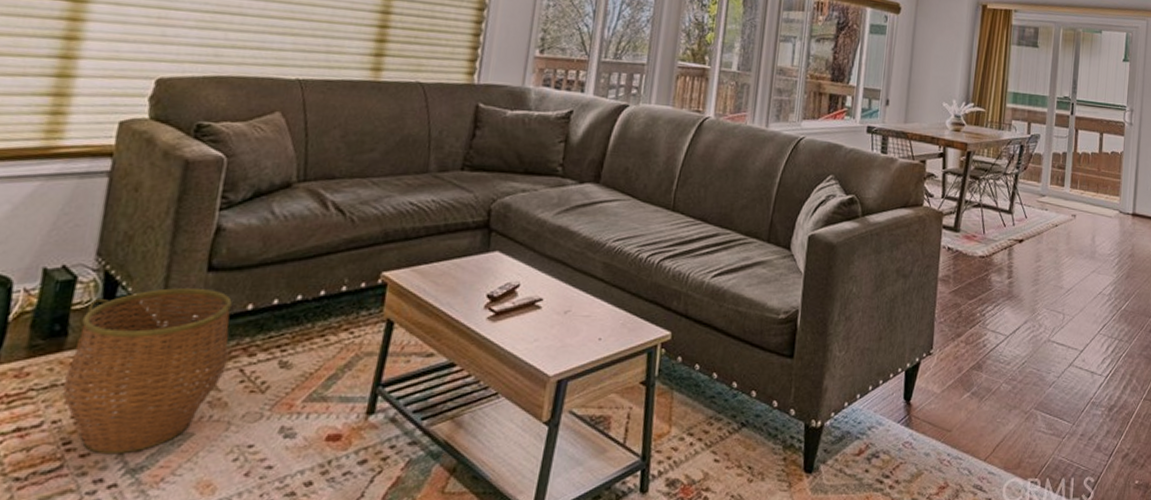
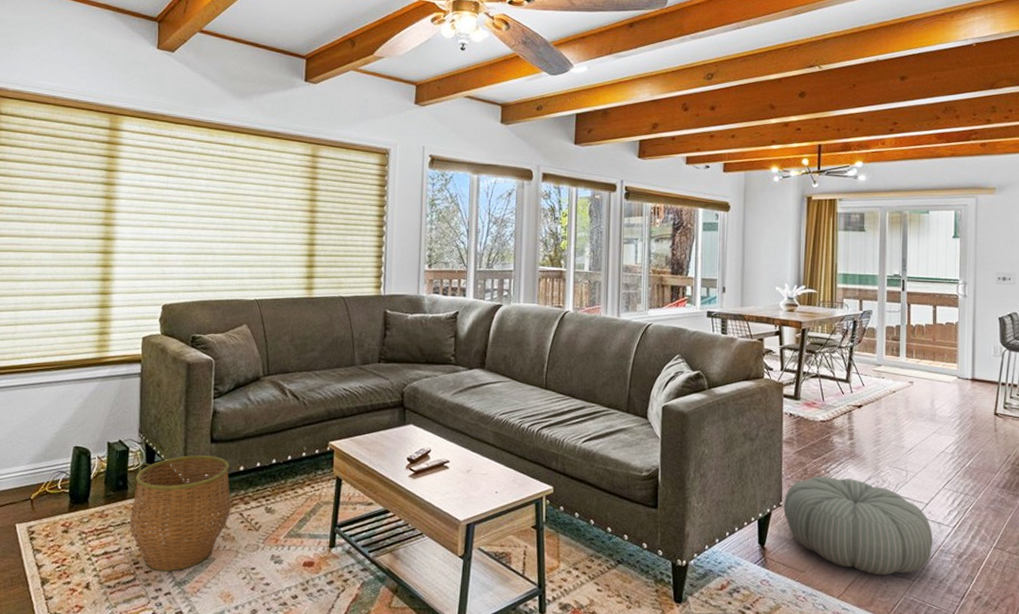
pouf: none [934,319,1085,433] -> present [784,476,933,576]

